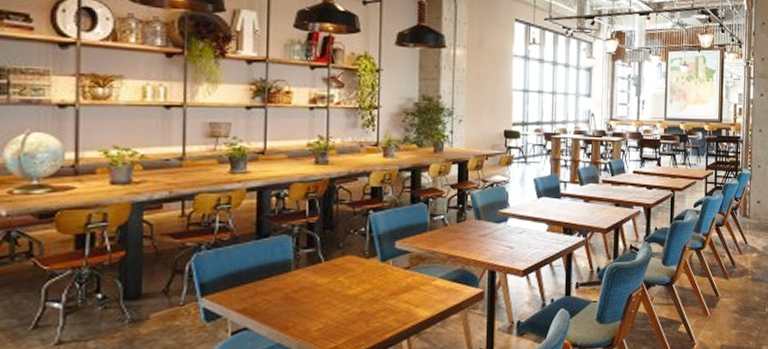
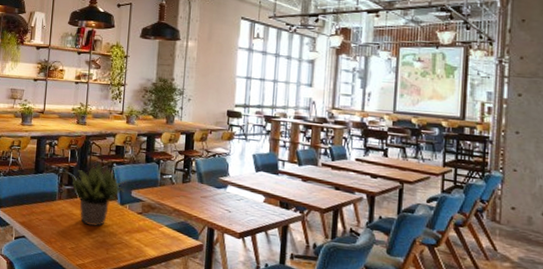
potted plant: none [313,212,394,295] -> present [72,163,132,226]

